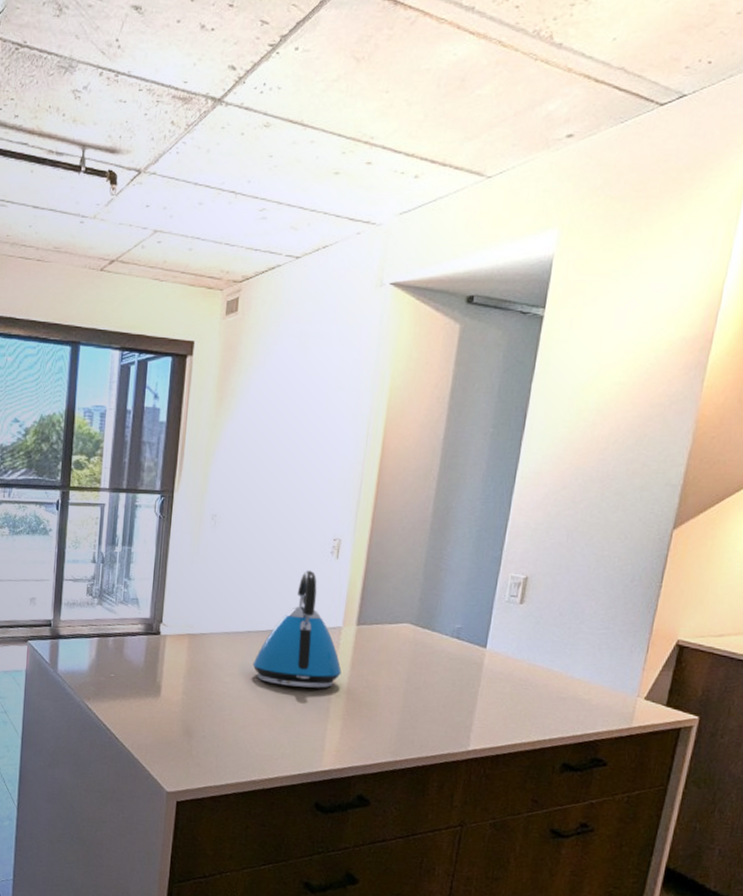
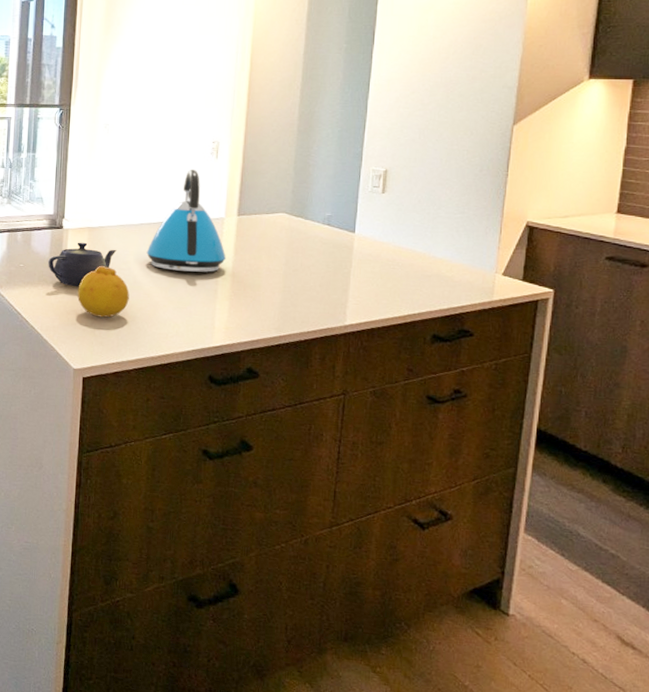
teapot: none [142,650,220,702] -> present [48,242,117,287]
fruit: none [174,678,232,736] -> present [77,266,129,318]

